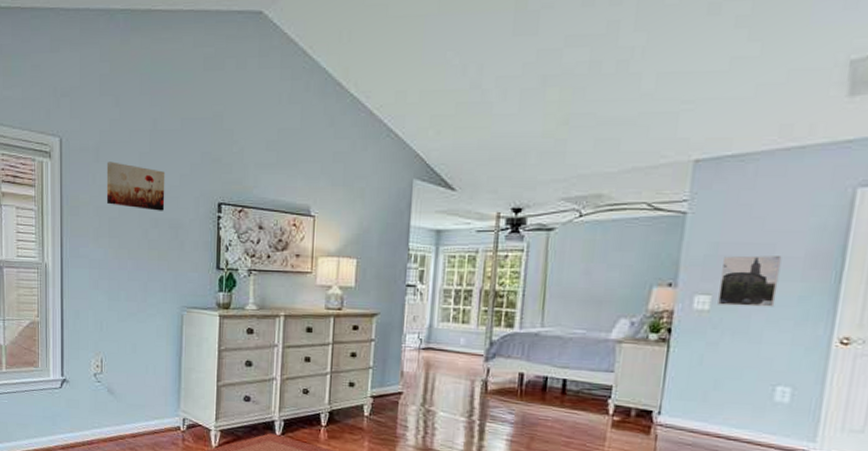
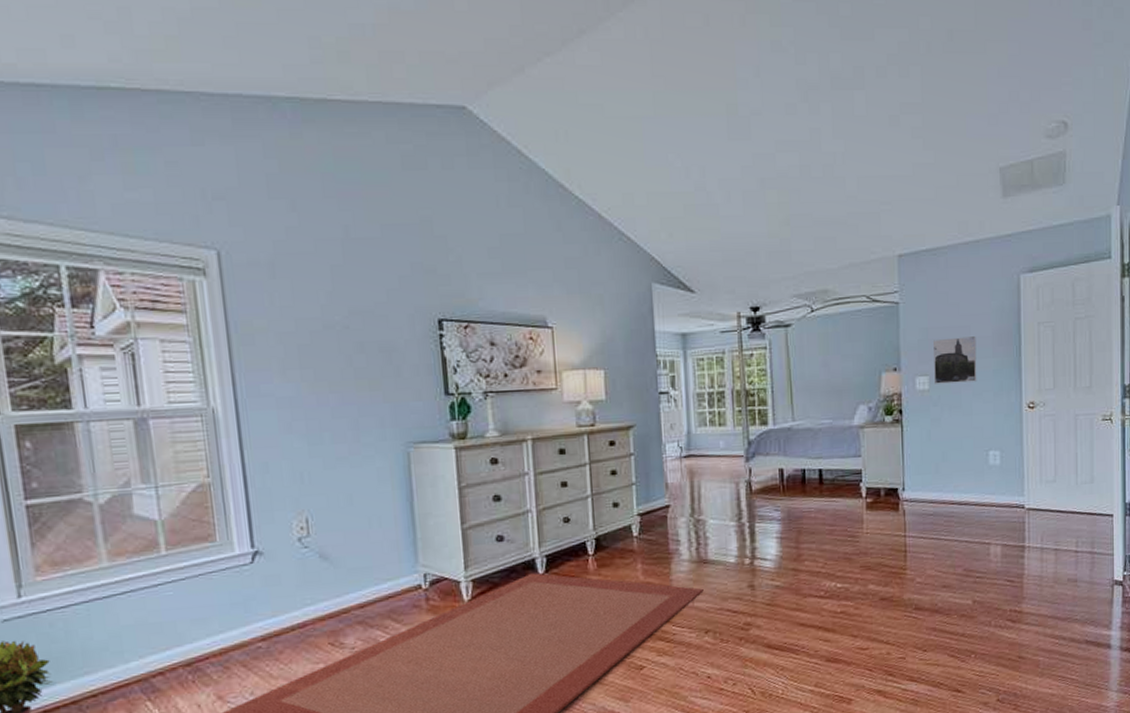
wall art: present [106,161,165,211] -> none [287,277,371,333]

